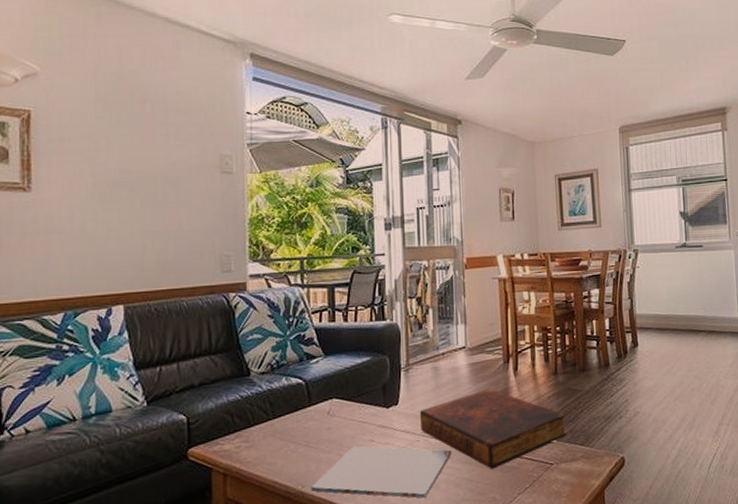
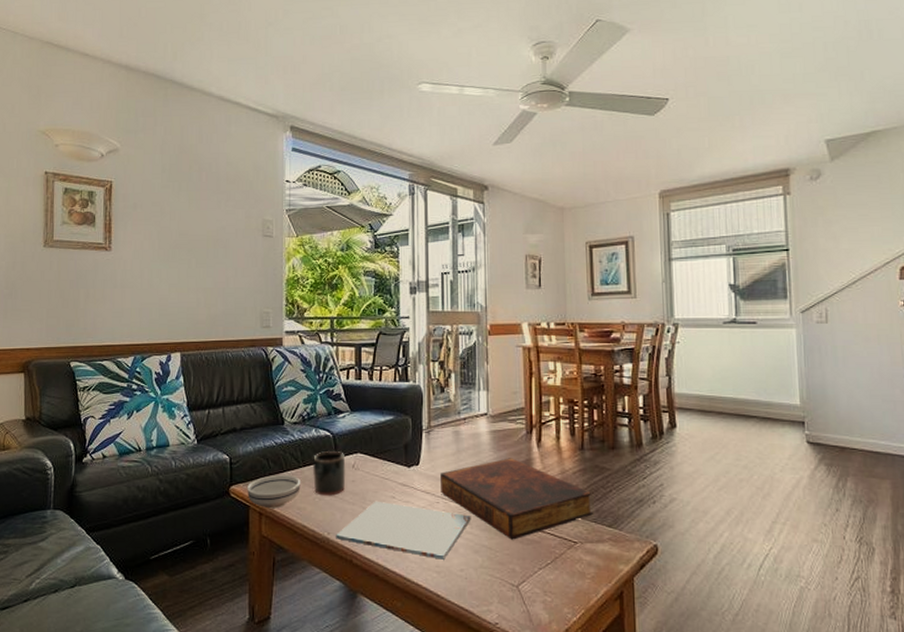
bowl: none [209,429,271,469] -> present [247,474,301,509]
mug: none [283,398,321,447] -> present [312,450,346,496]

